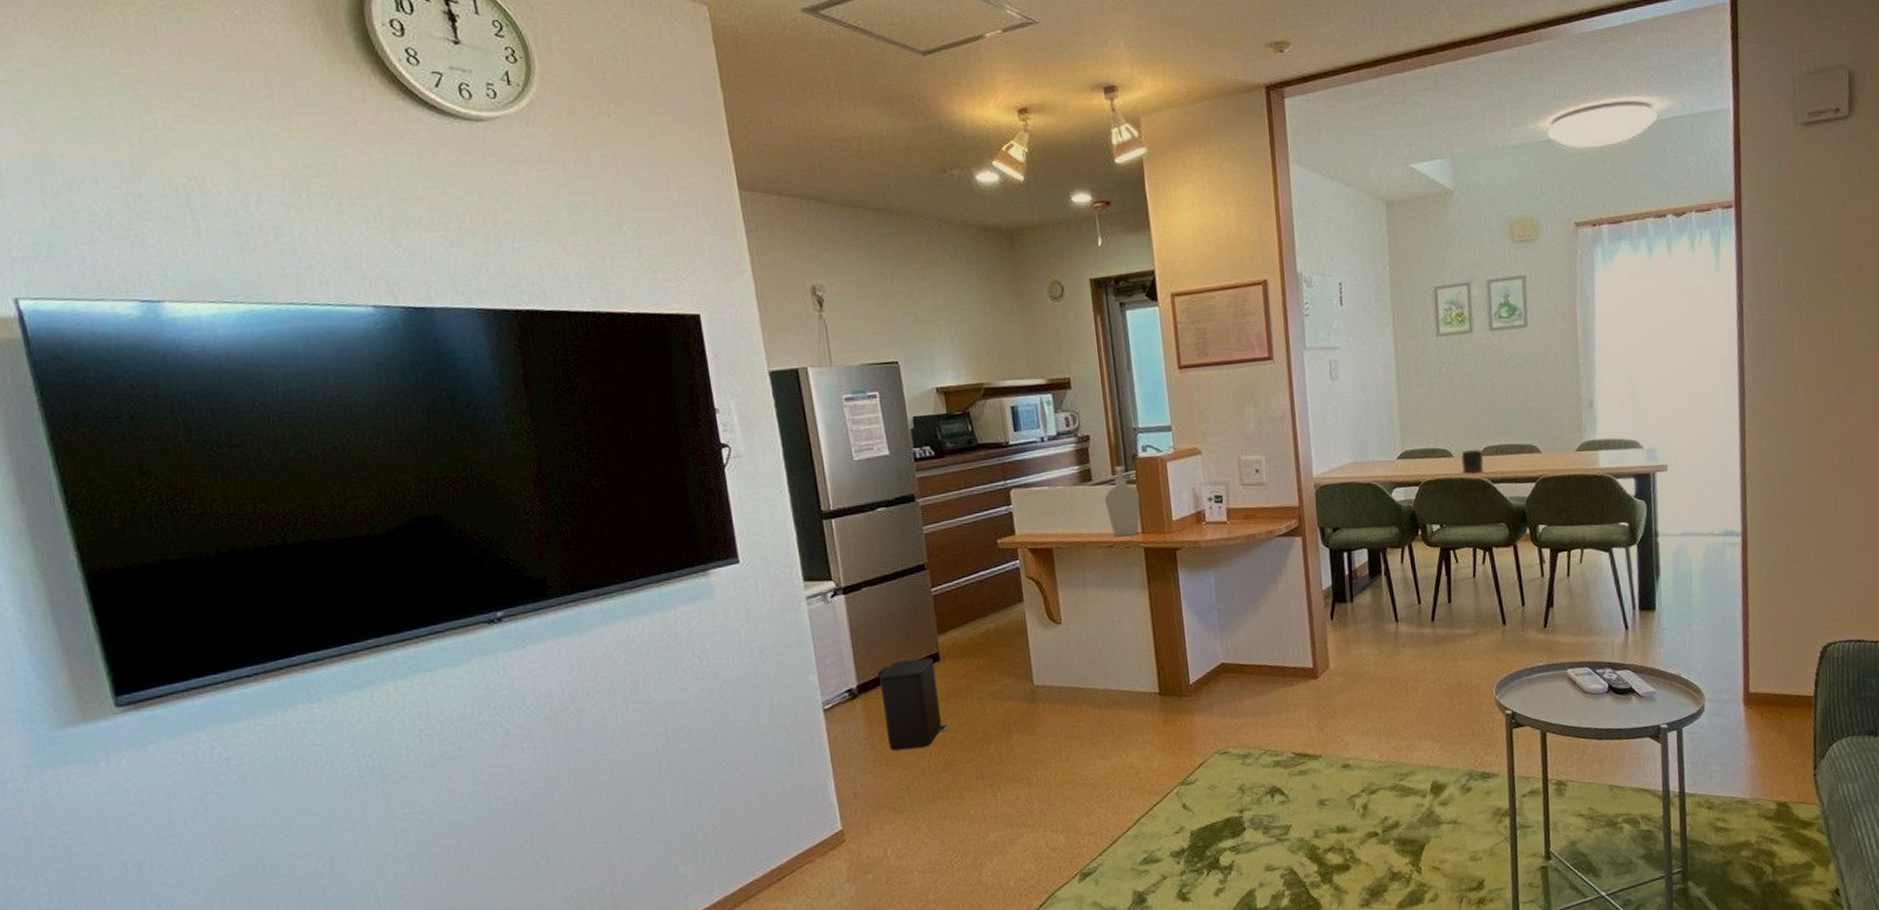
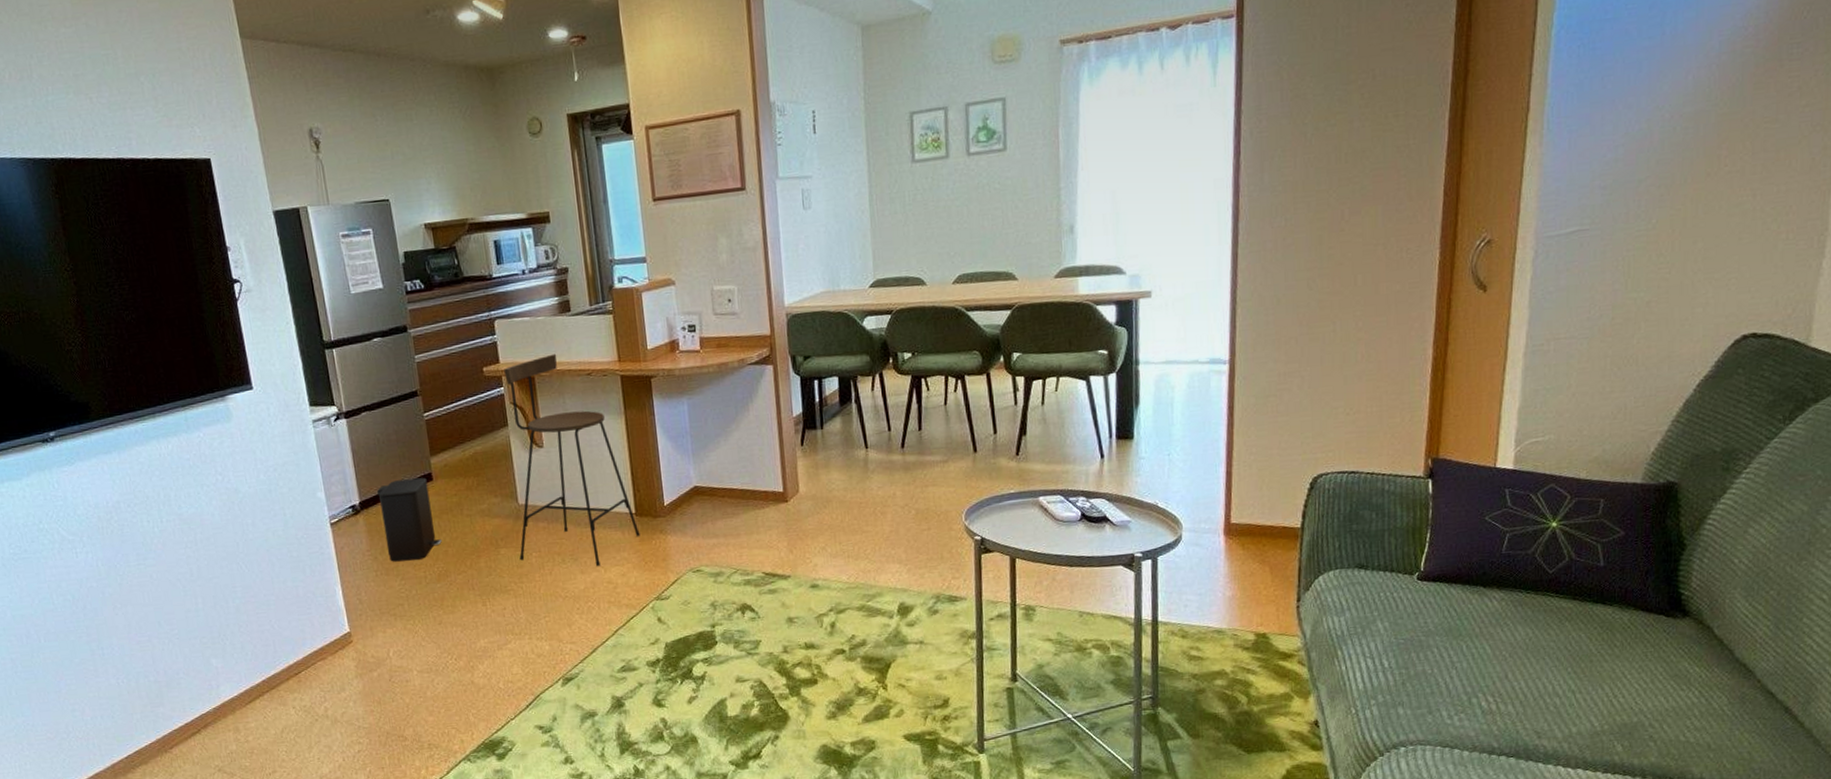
bar stool: none [1020,525,1164,751] -> present [504,353,640,567]
soap bottle: present [1105,465,1141,537] -> none [583,296,617,366]
mug: present [1461,449,1484,474] -> none [934,276,958,302]

